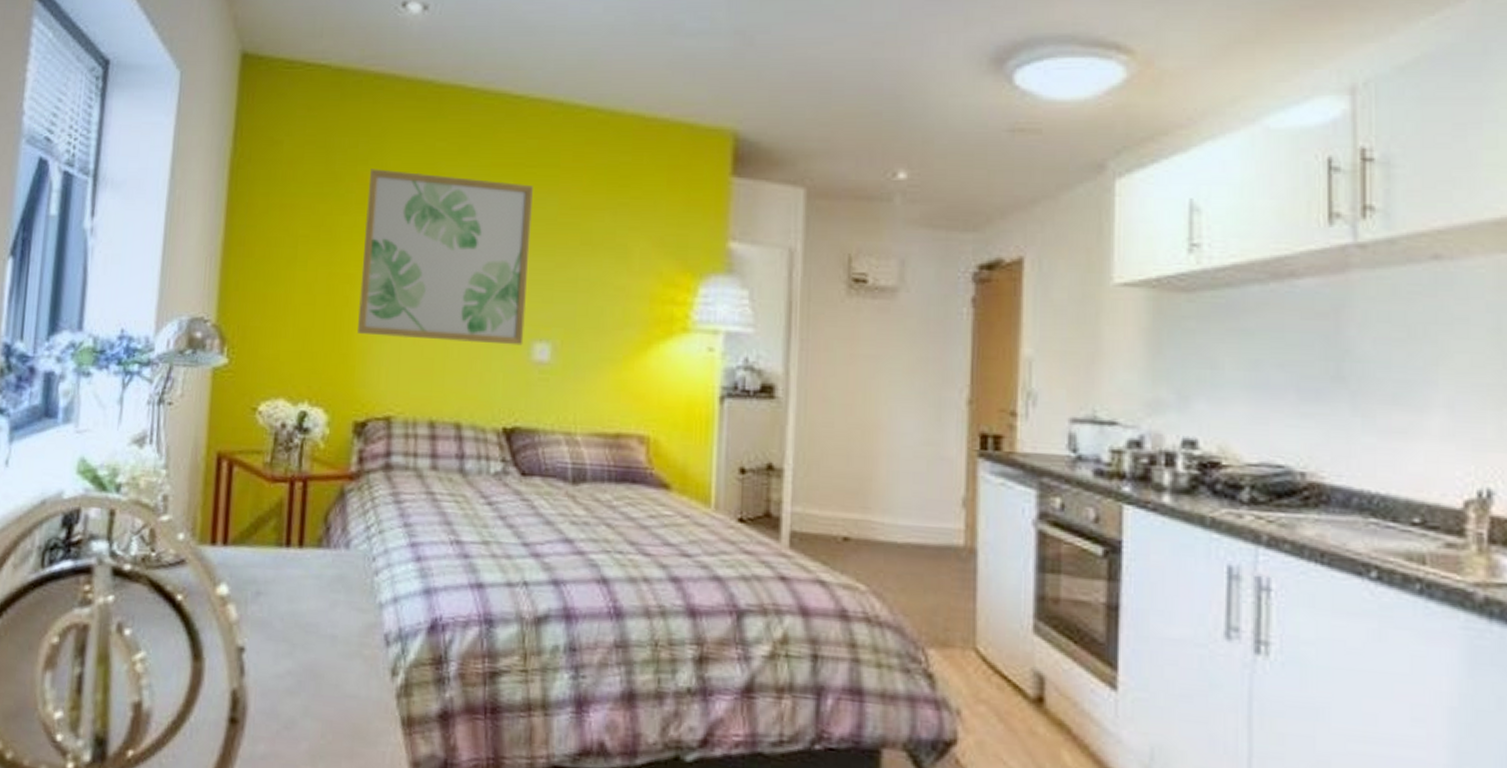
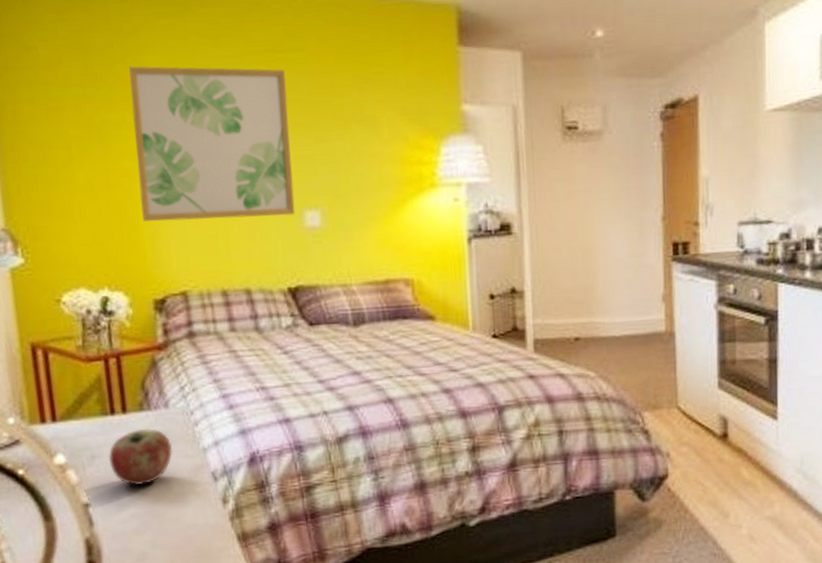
apple: none [274,567,347,637] -> present [108,428,173,486]

